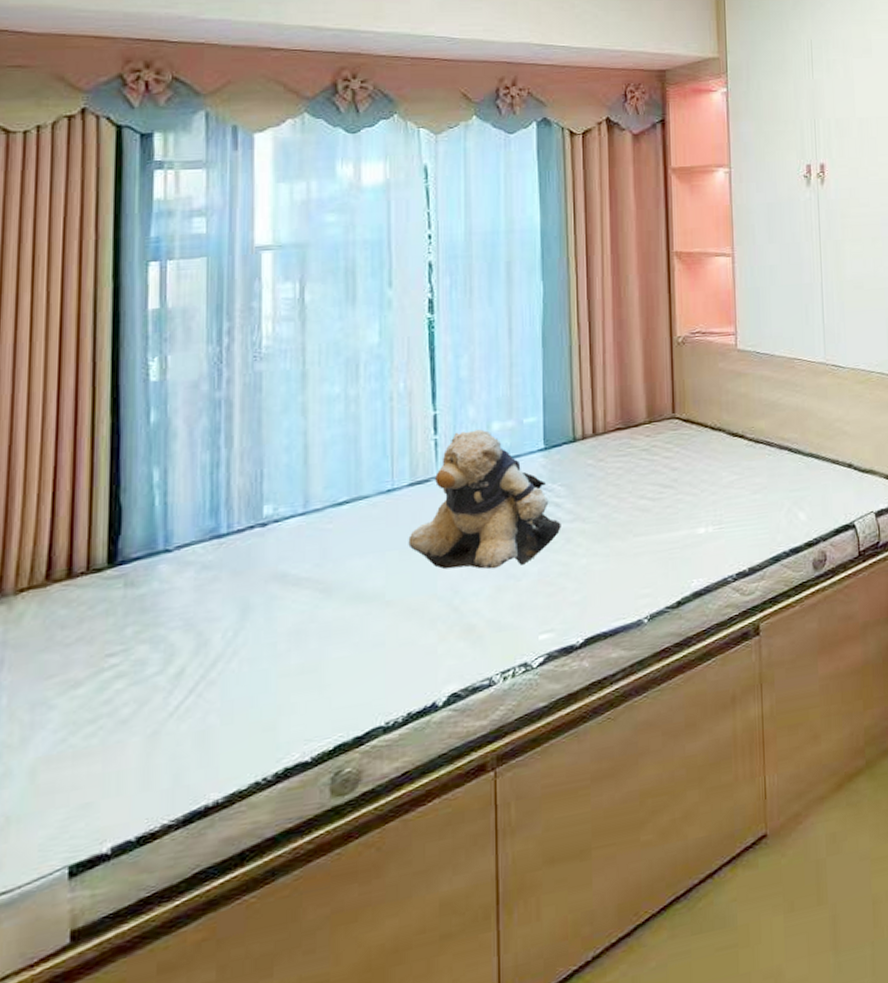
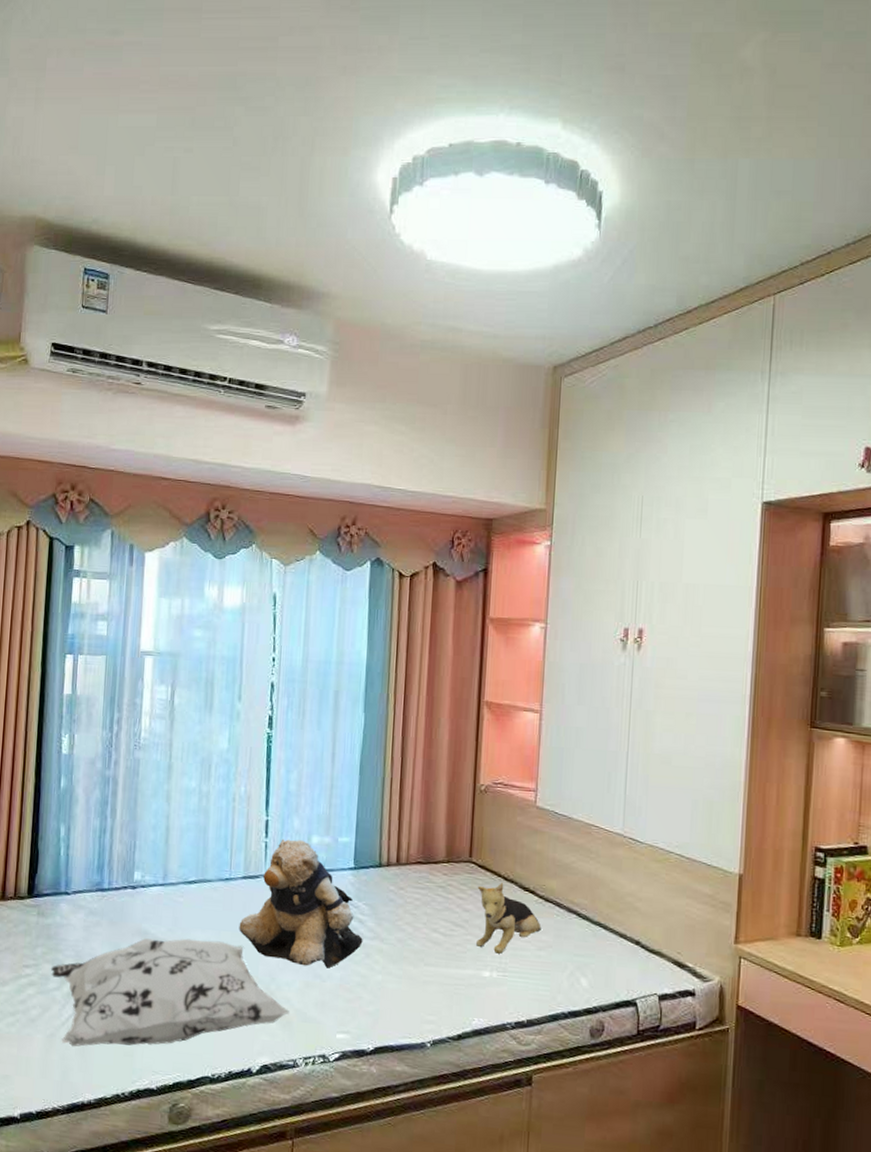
decorative pillow: none [147,563,479,741] -> present [50,938,289,1047]
plush toy: none [684,433,754,507] -> present [476,883,542,954]

